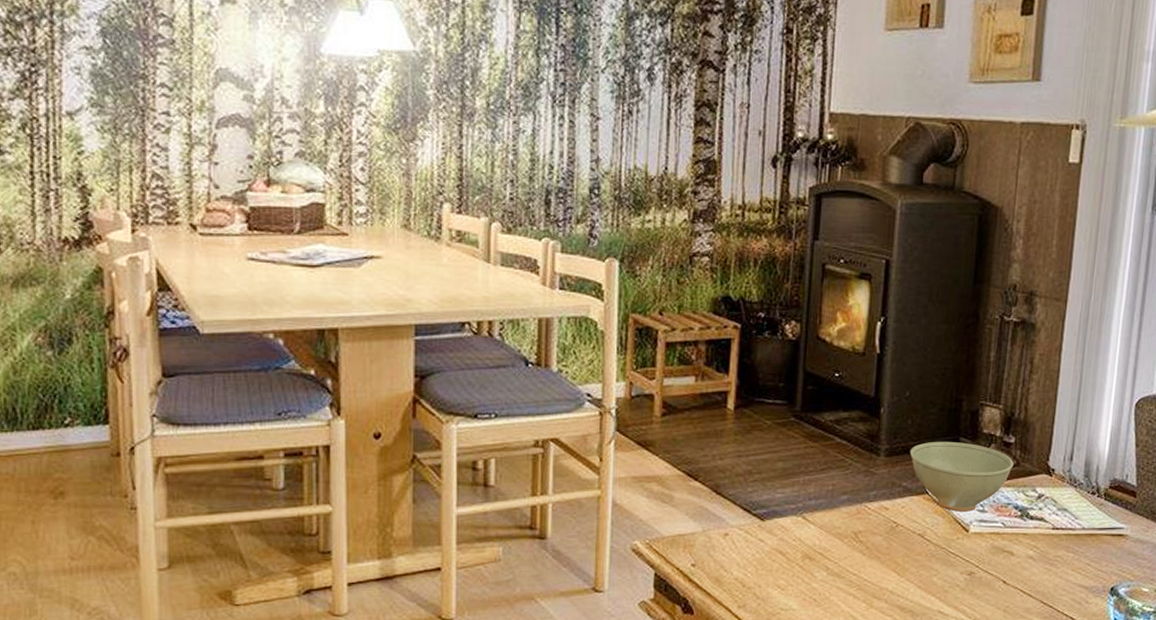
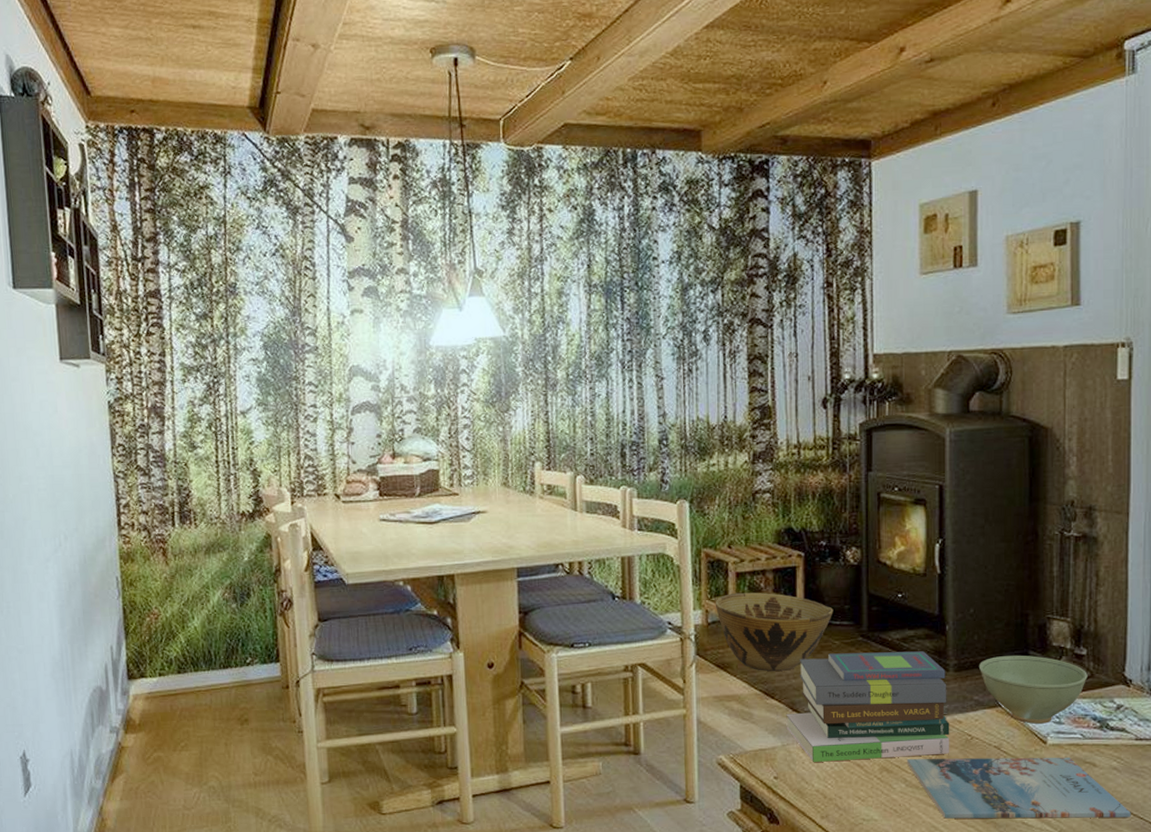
woven basket: none [640,364,767,451] -> present [715,592,833,671]
books: none [708,434,877,549] -> present [786,651,950,762]
magazine: none [829,545,1042,608] -> present [906,757,1131,819]

